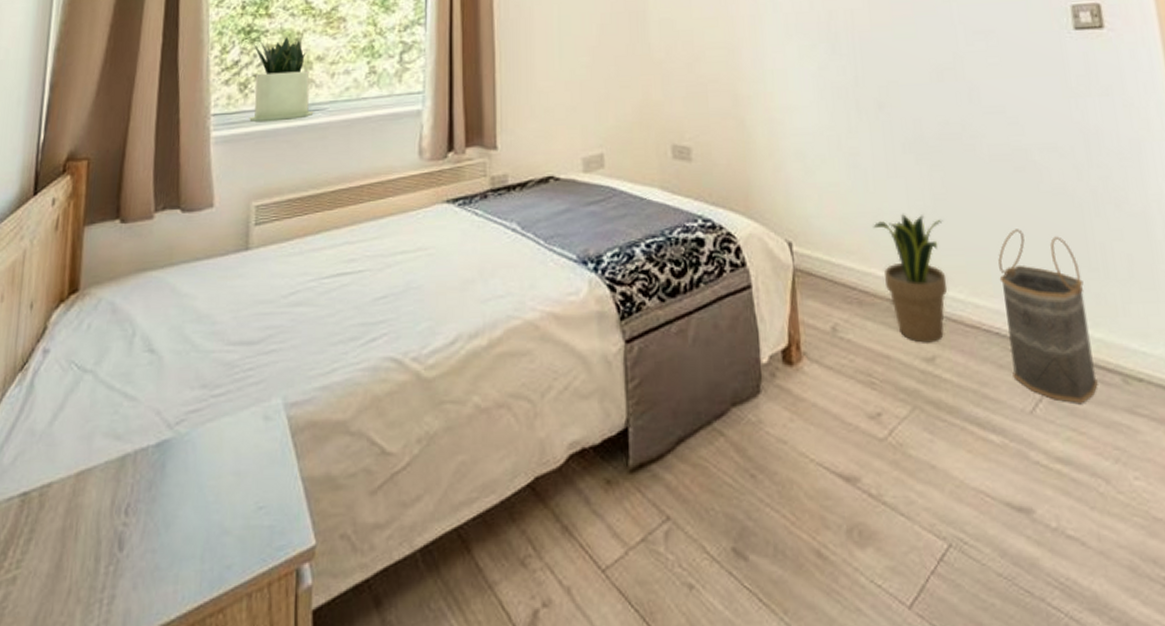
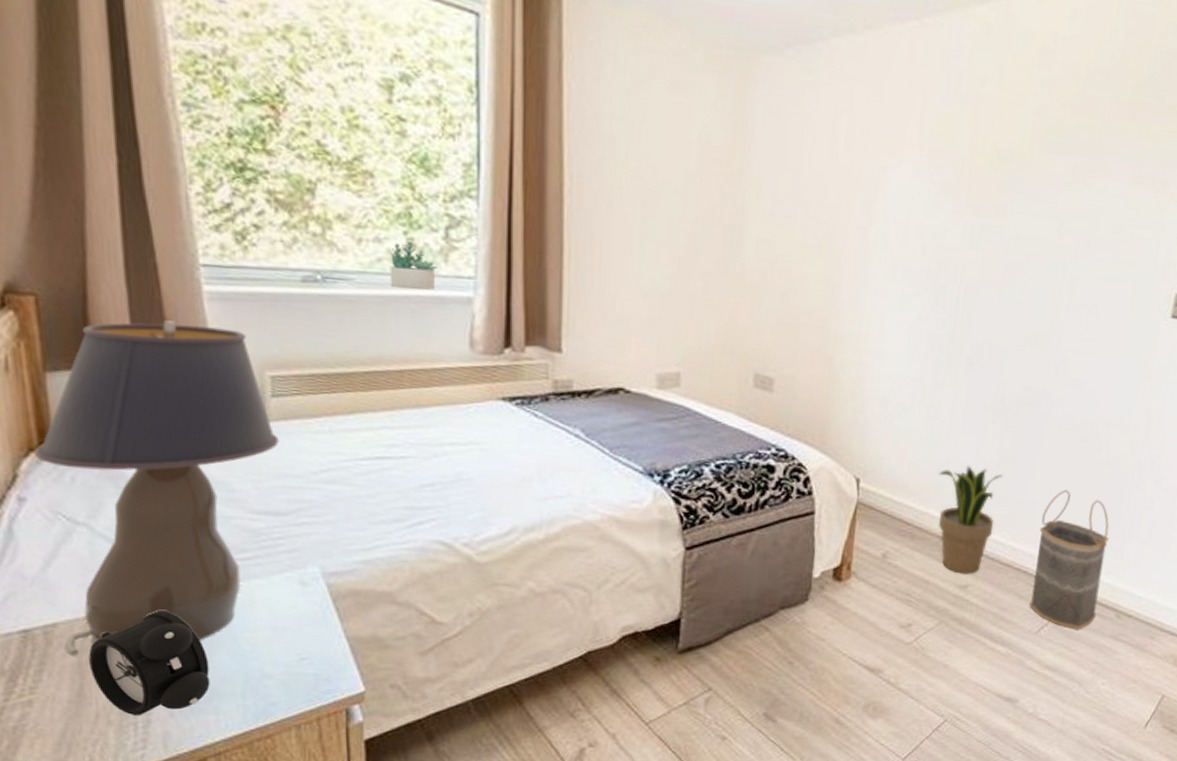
table lamp: none [54,167,258,520] -> present [35,320,279,656]
alarm clock: none [71,461,175,589] -> present [89,611,210,715]
planter: present [248,37,314,123] -> none [248,183,337,287]
succulent plant: none [355,70,393,112] -> present [389,242,438,290]

